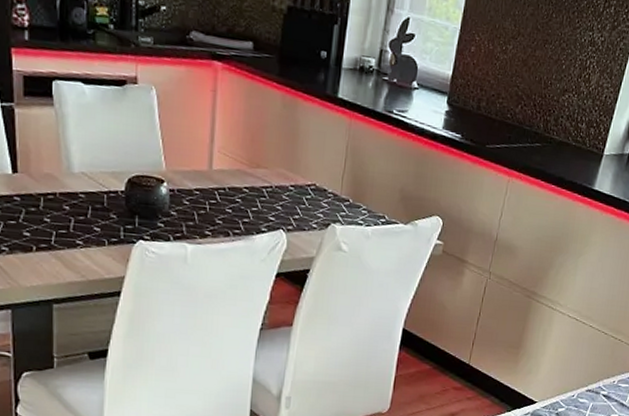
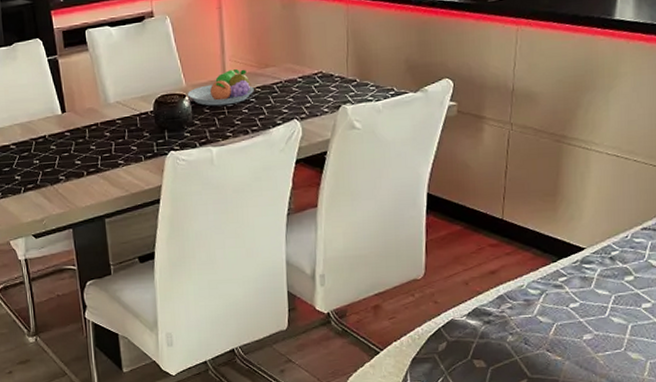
fruit bowl: none [166,162,241,201] -> present [187,68,254,106]

